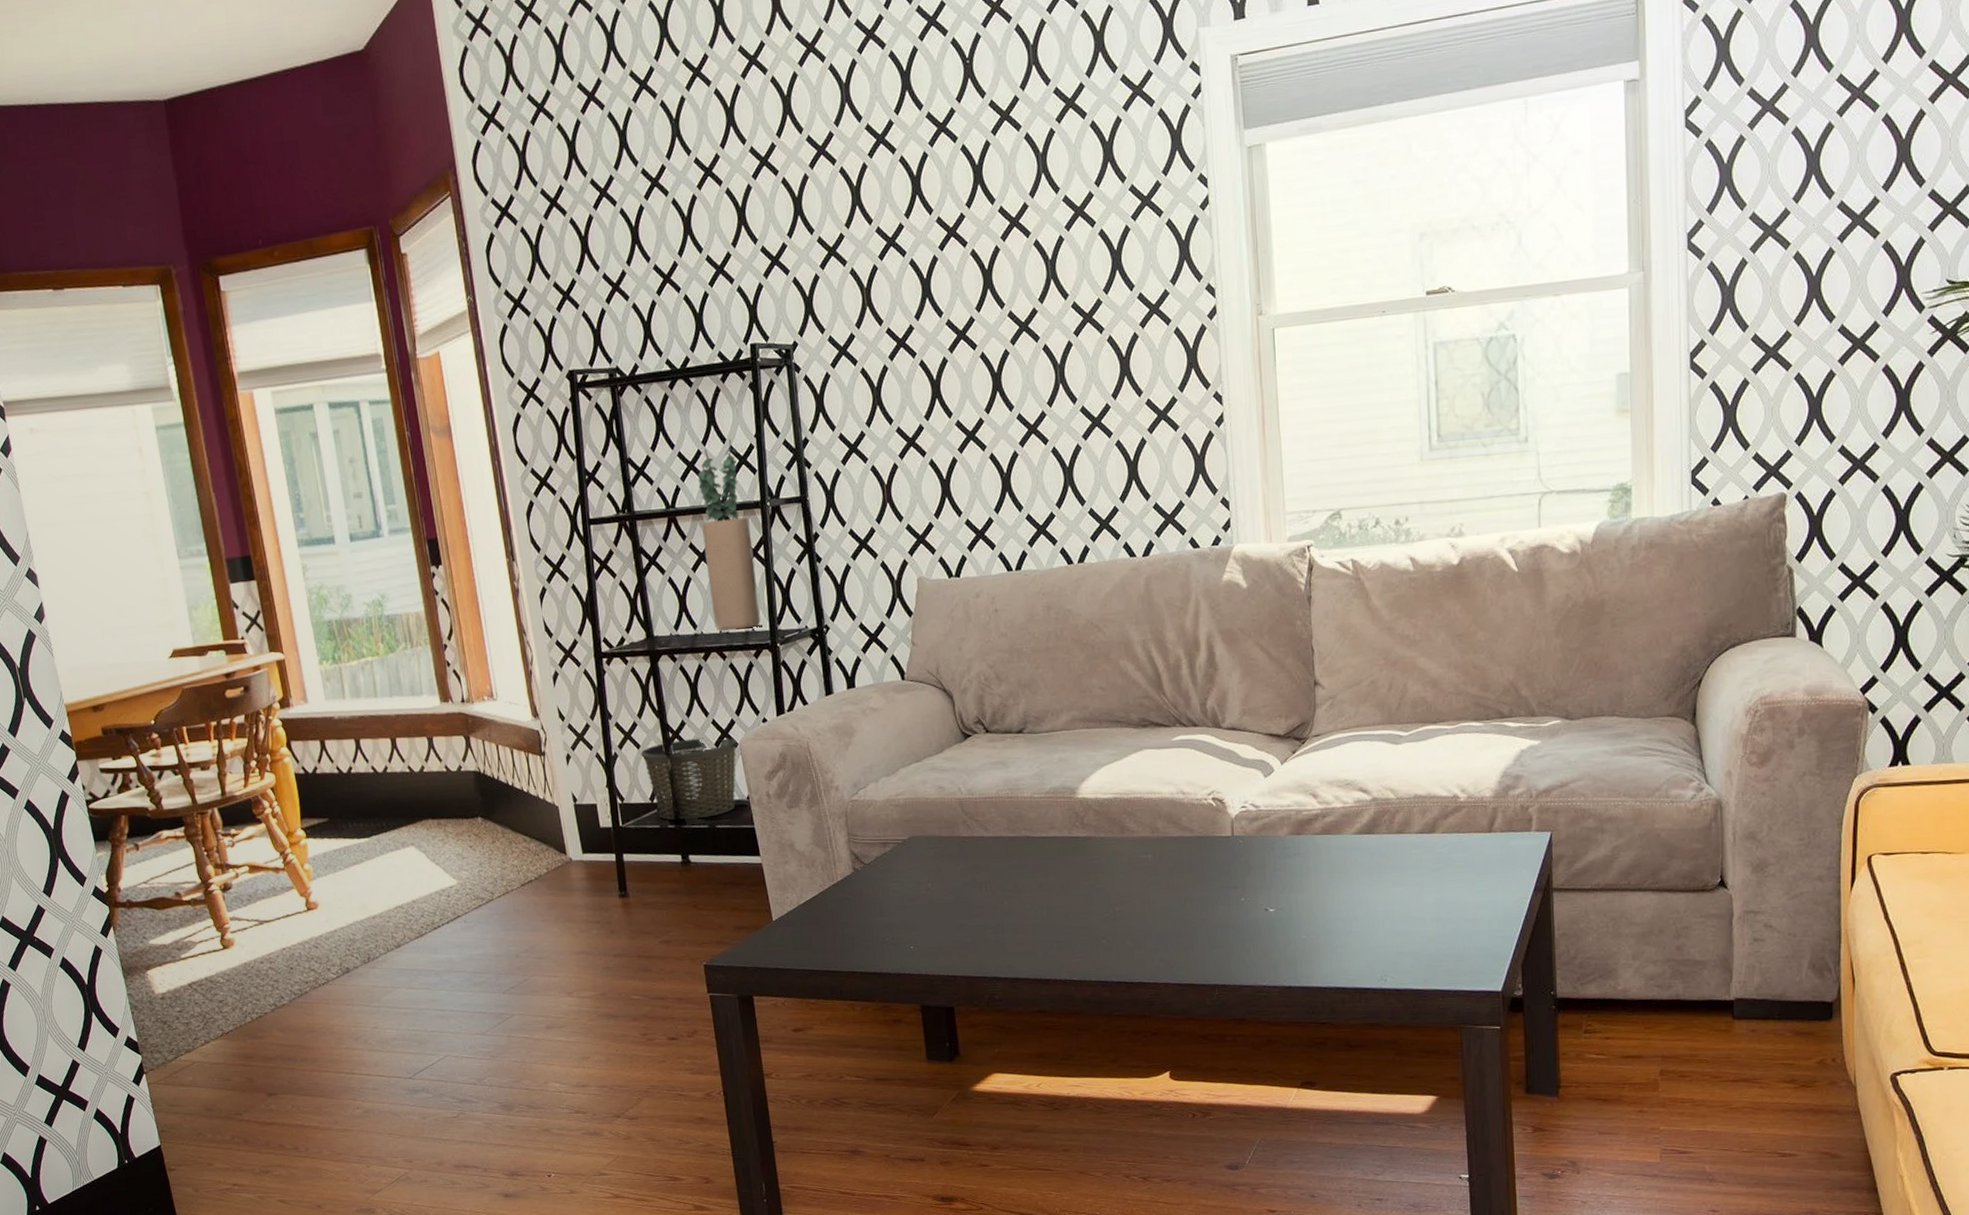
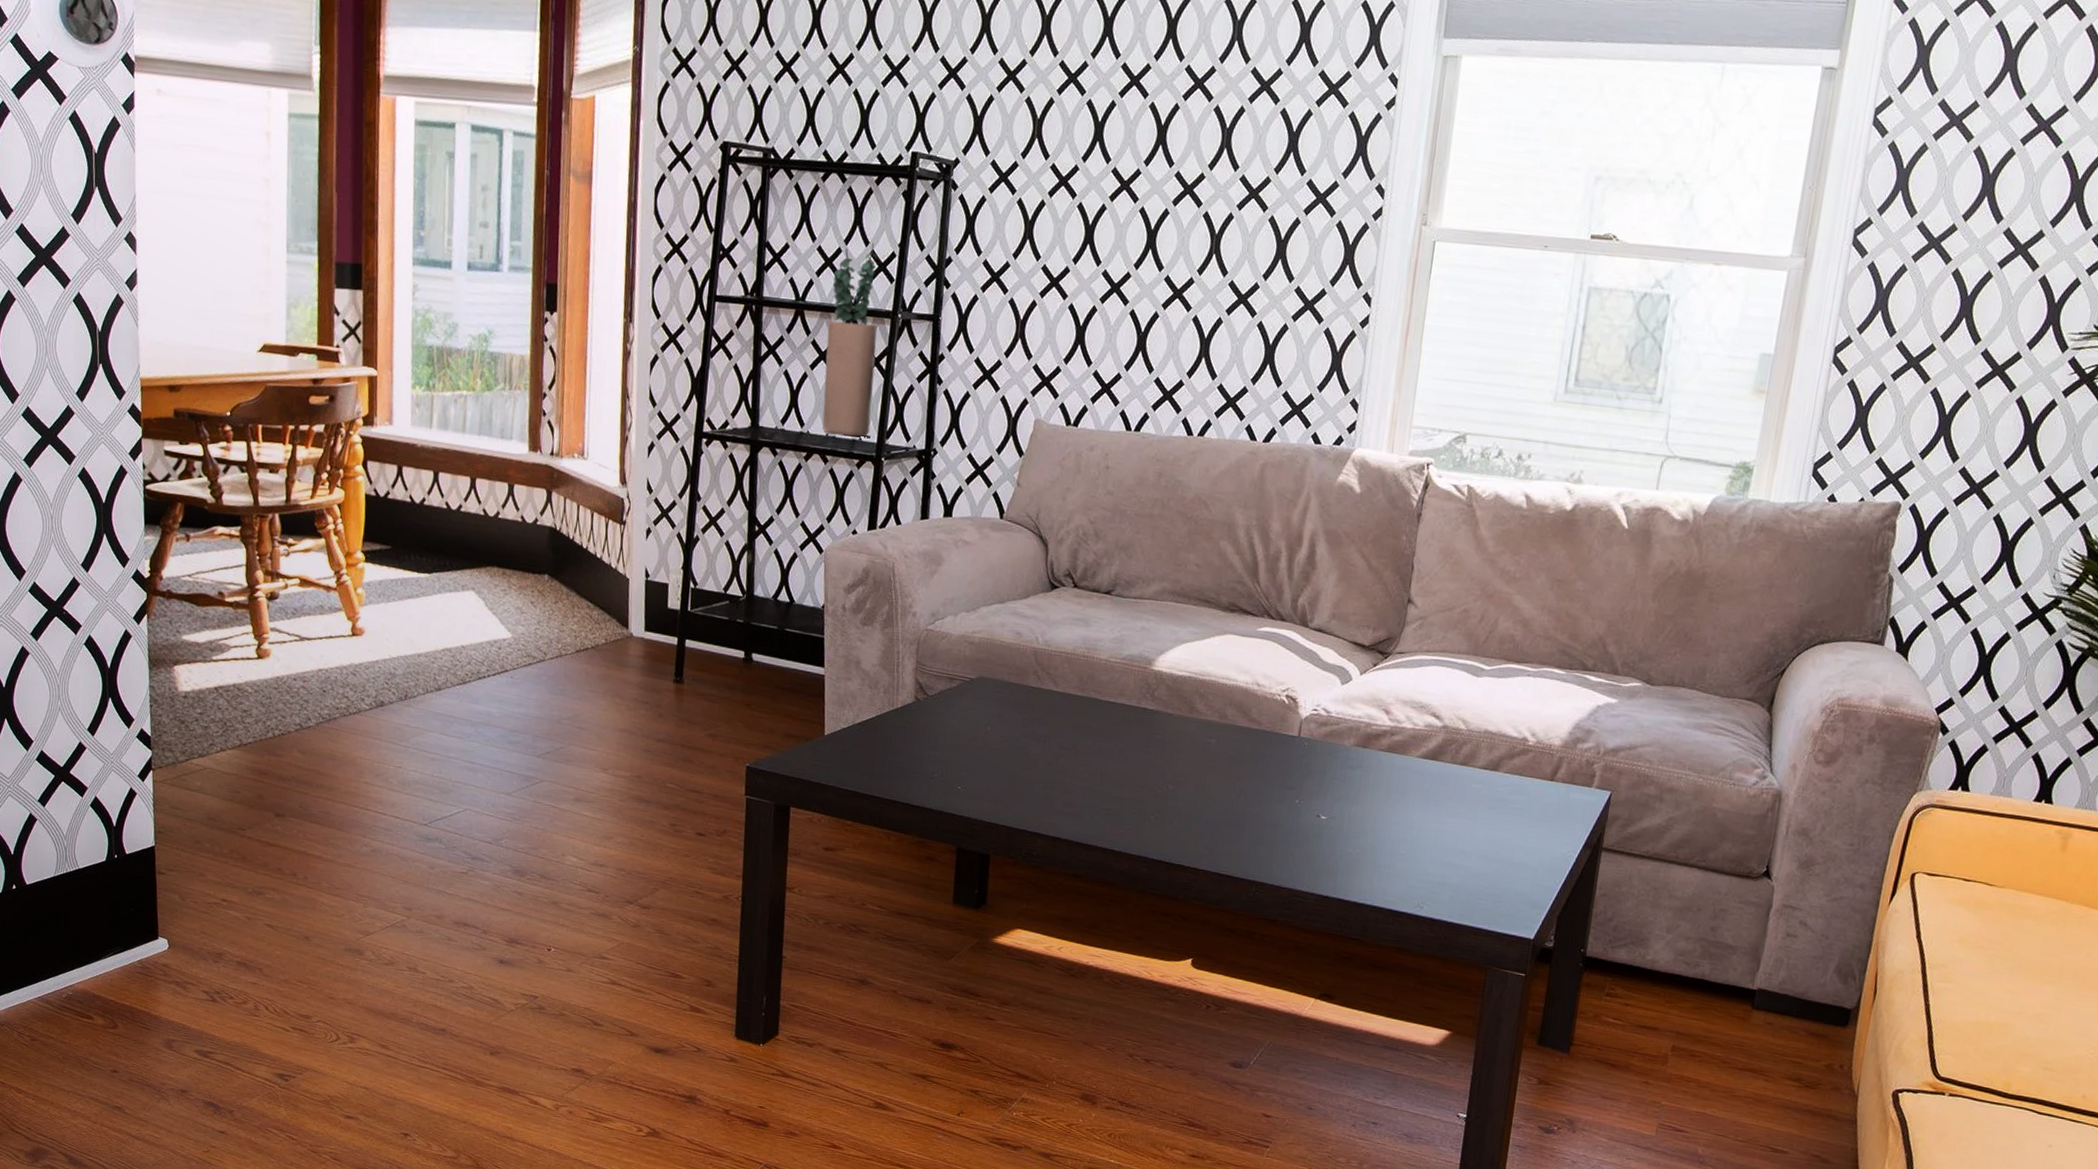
basket: present [640,737,737,821] -> none [722,535,823,619]

